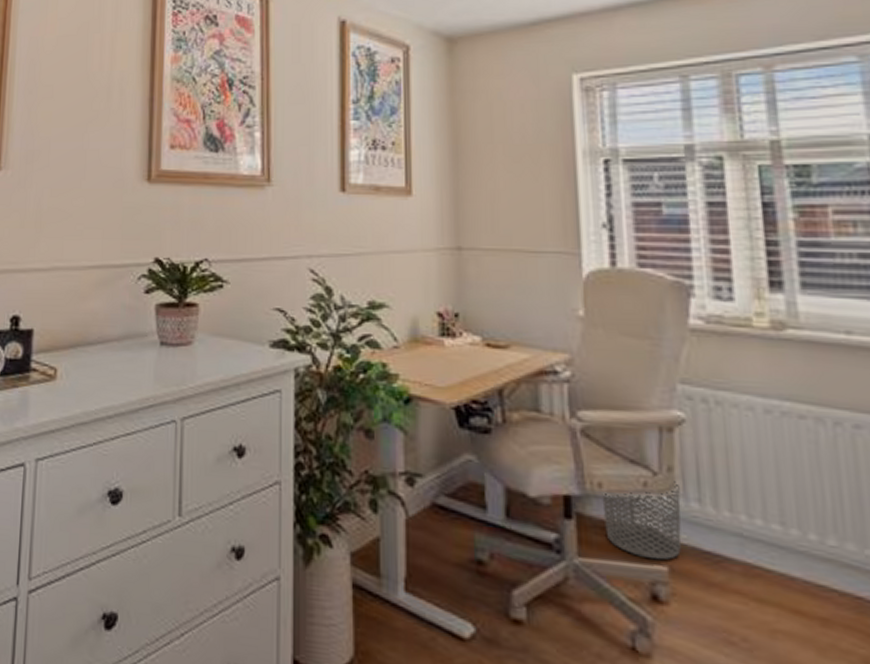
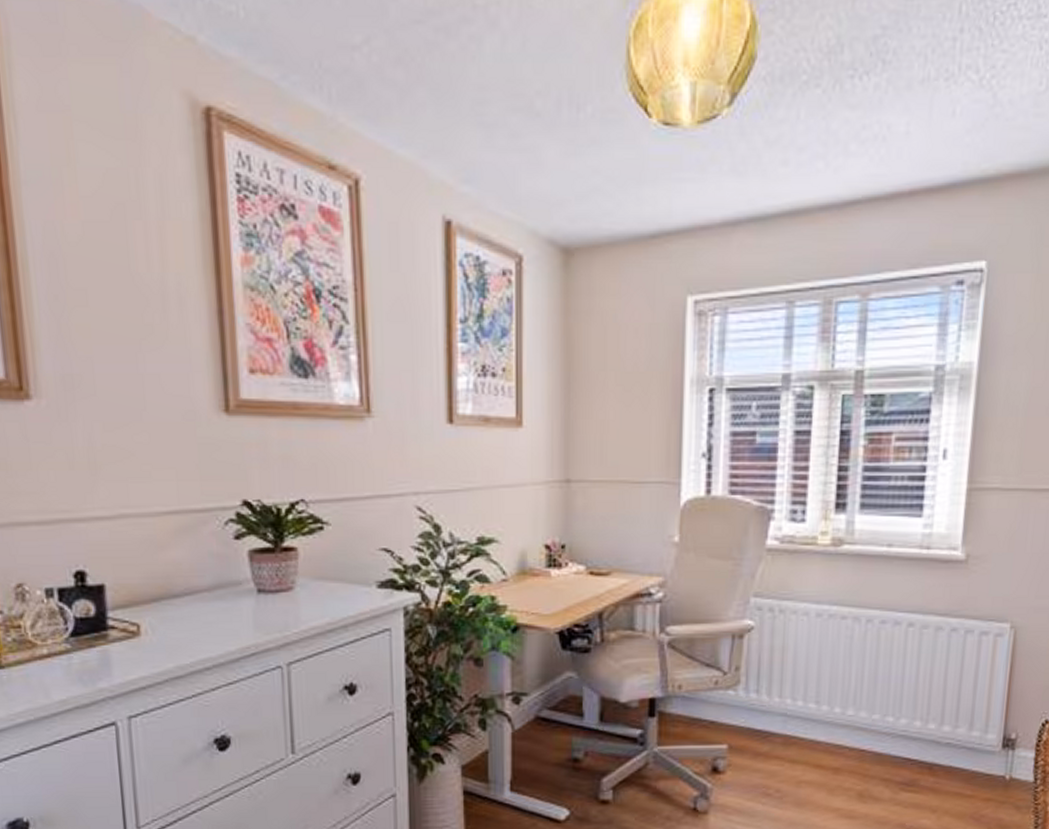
waste bin: present [602,481,682,560] -> none [680,678,743,741]

